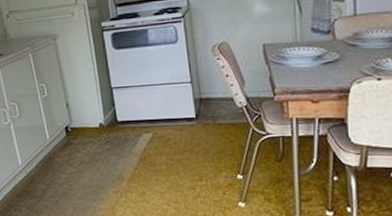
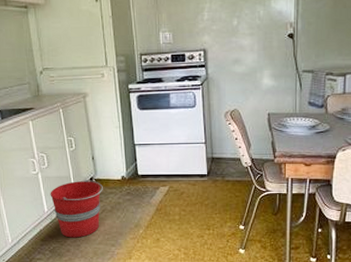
bucket: none [23,128,80,193] -> present [50,179,103,238]

